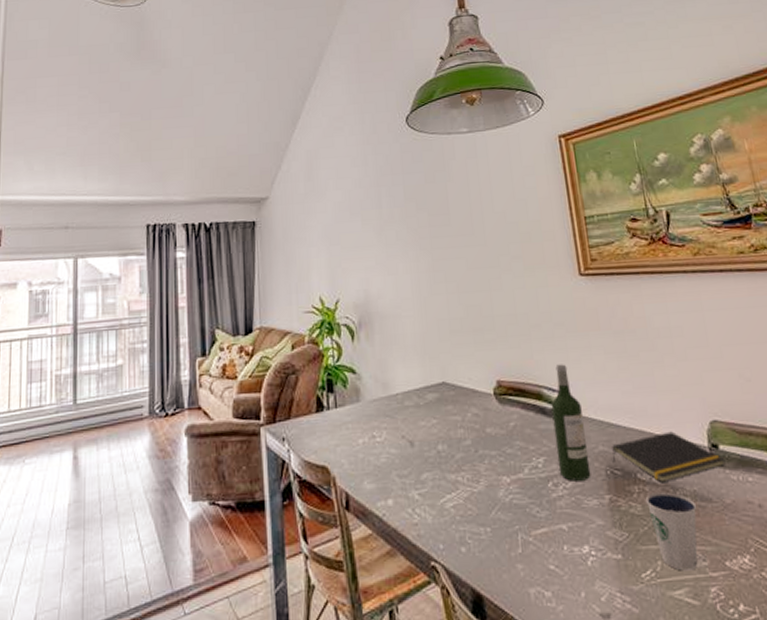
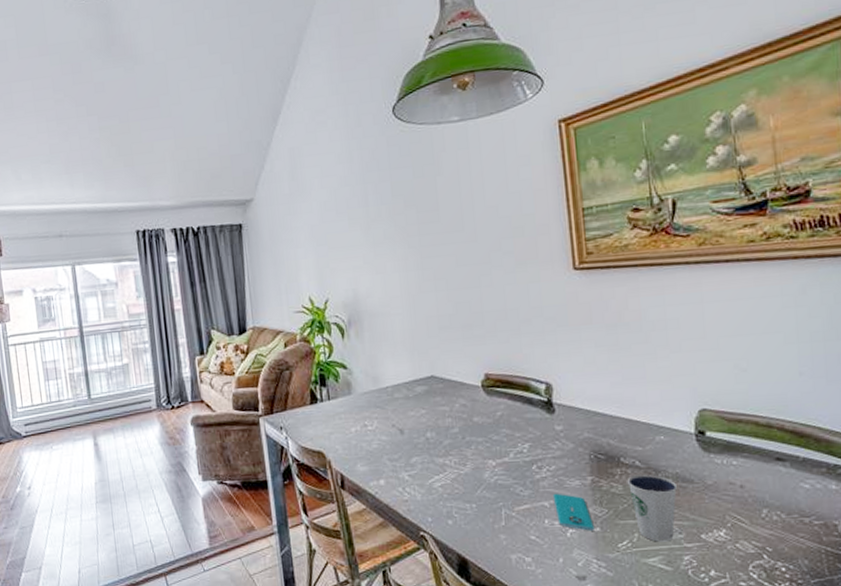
wine bottle: present [551,364,591,481] -> none [538,357,575,465]
smartphone: none [570,514,616,559] -> present [552,493,594,531]
notepad: present [612,431,725,484] -> none [596,419,711,467]

